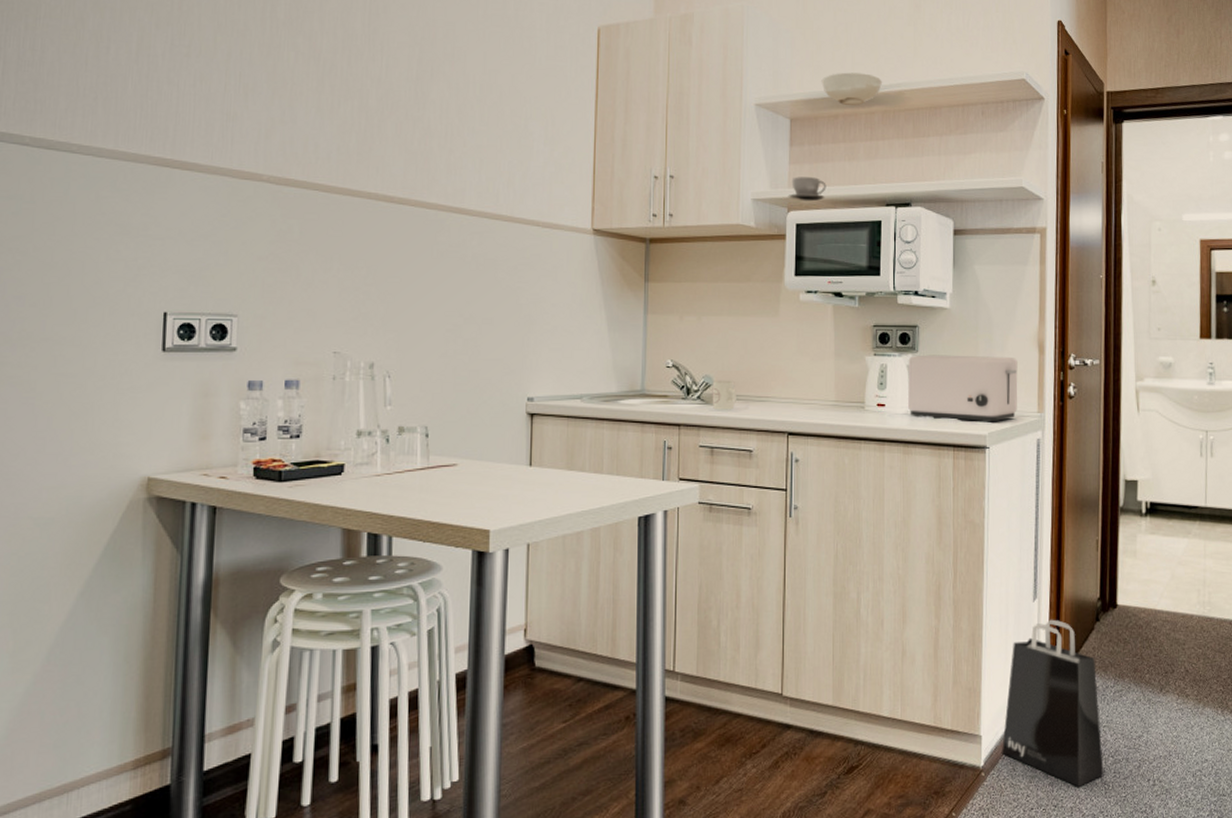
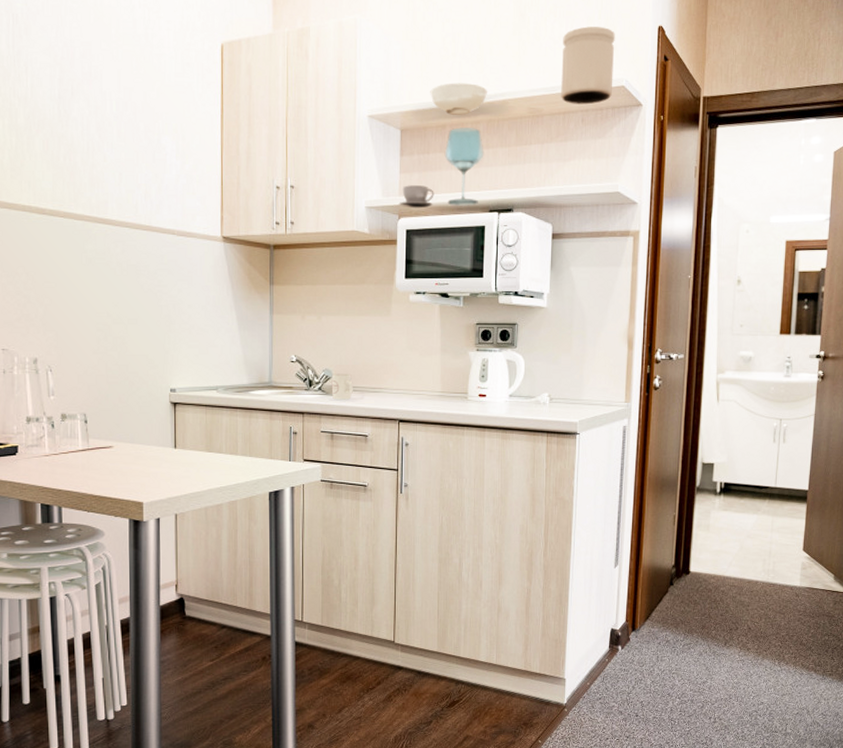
wine glass: none [837,118,880,200] -> present [444,127,484,206]
toaster: present [908,355,1018,422] -> none [507,350,608,411]
jar: none [959,19,1014,97] -> present [561,26,615,105]
shopping bag: present [1002,619,1104,787] -> none [583,583,671,722]

